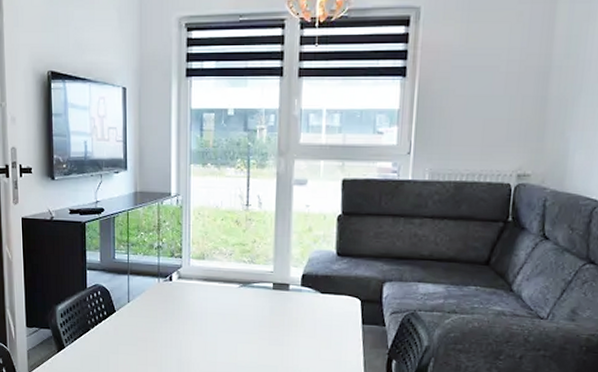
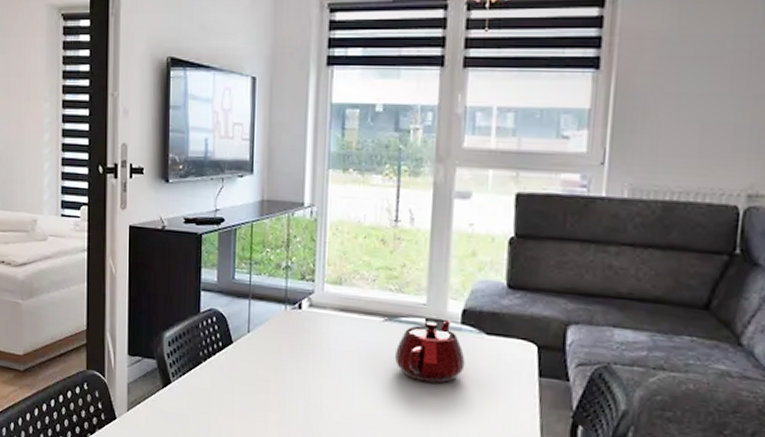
teapot: none [248,283,305,335] -> present [394,319,465,384]

